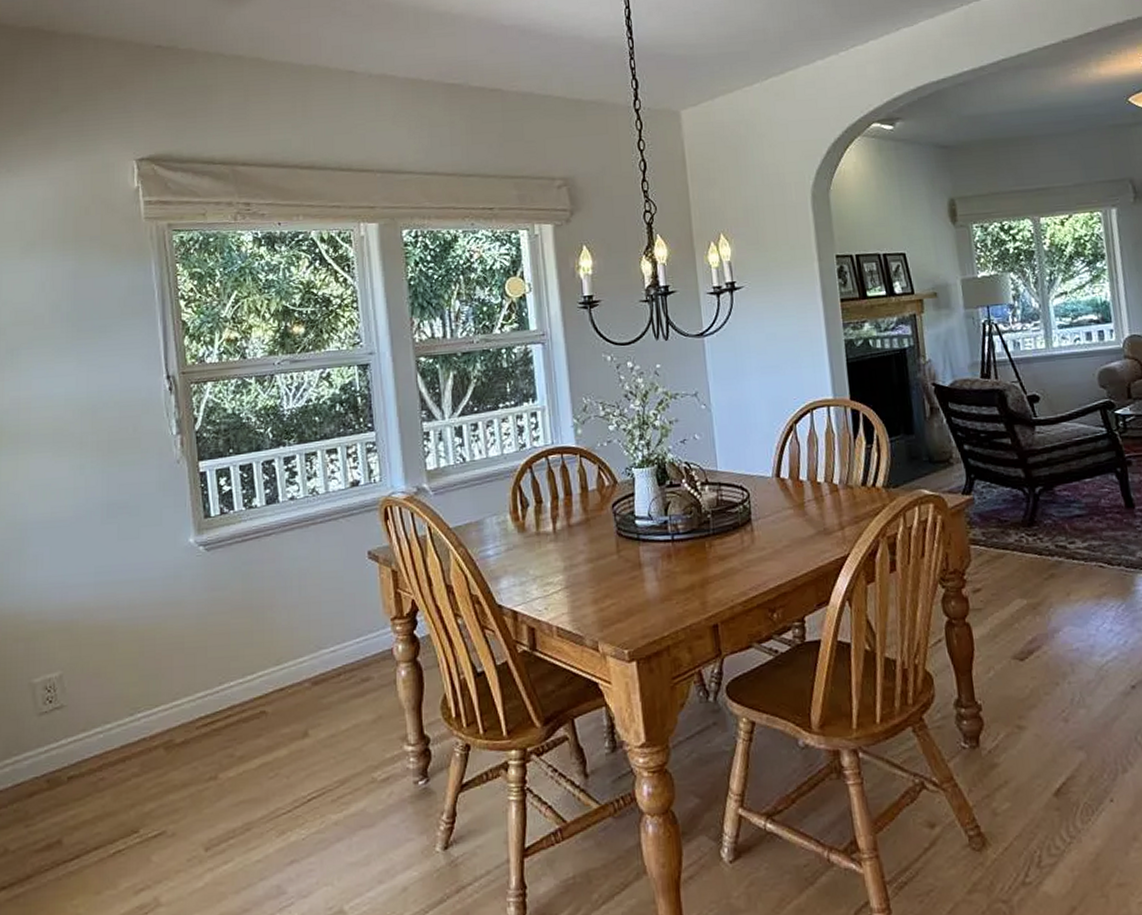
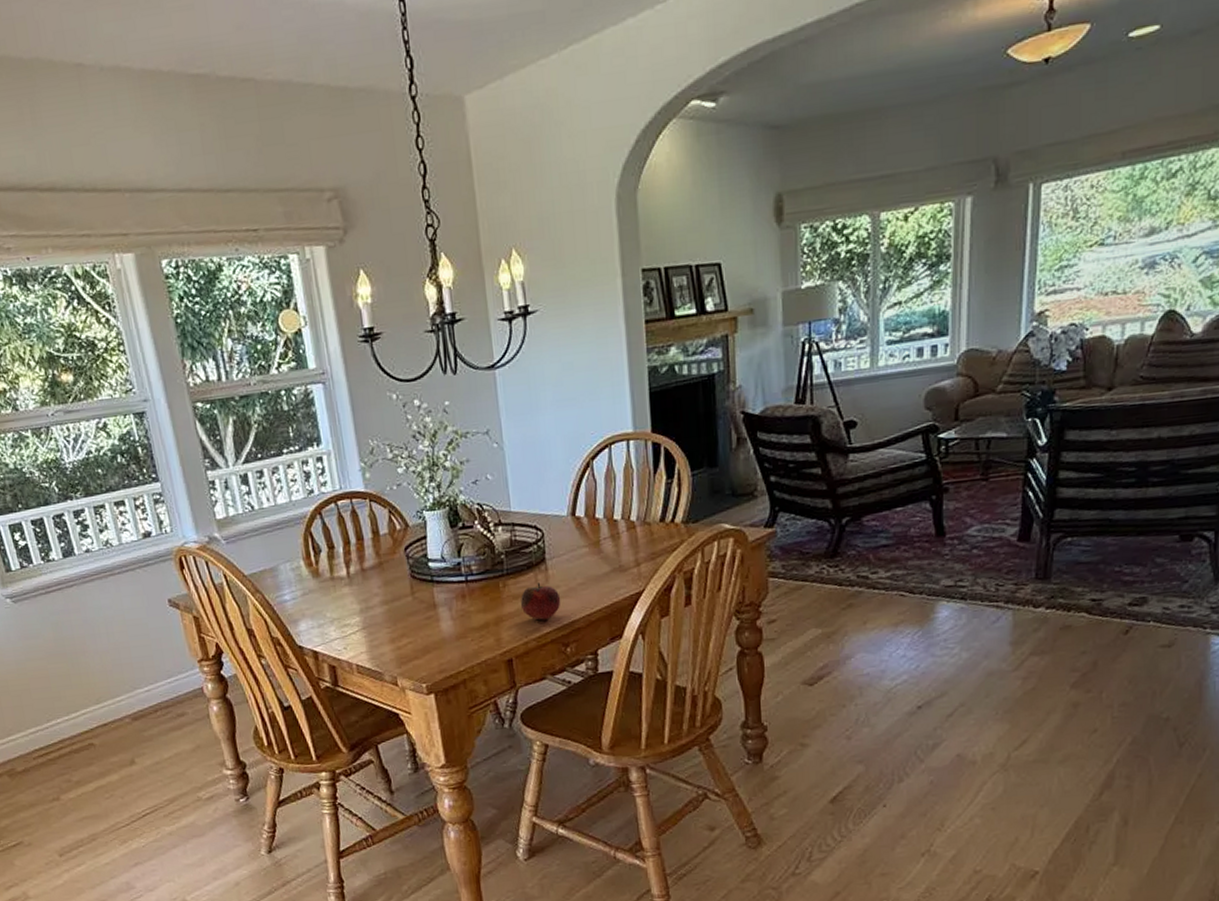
fruit: none [727,544,767,583] -> present [521,583,561,620]

